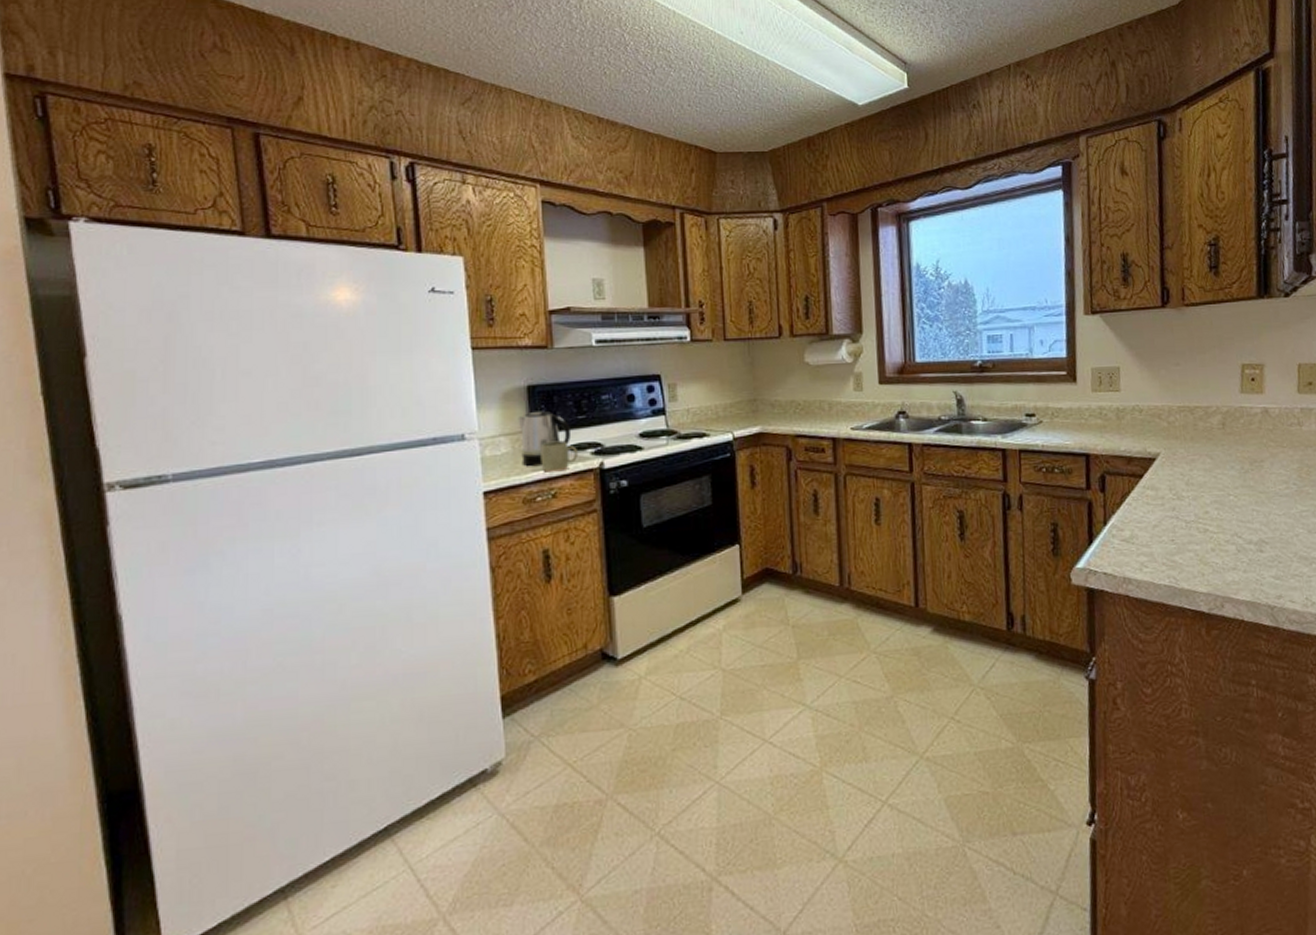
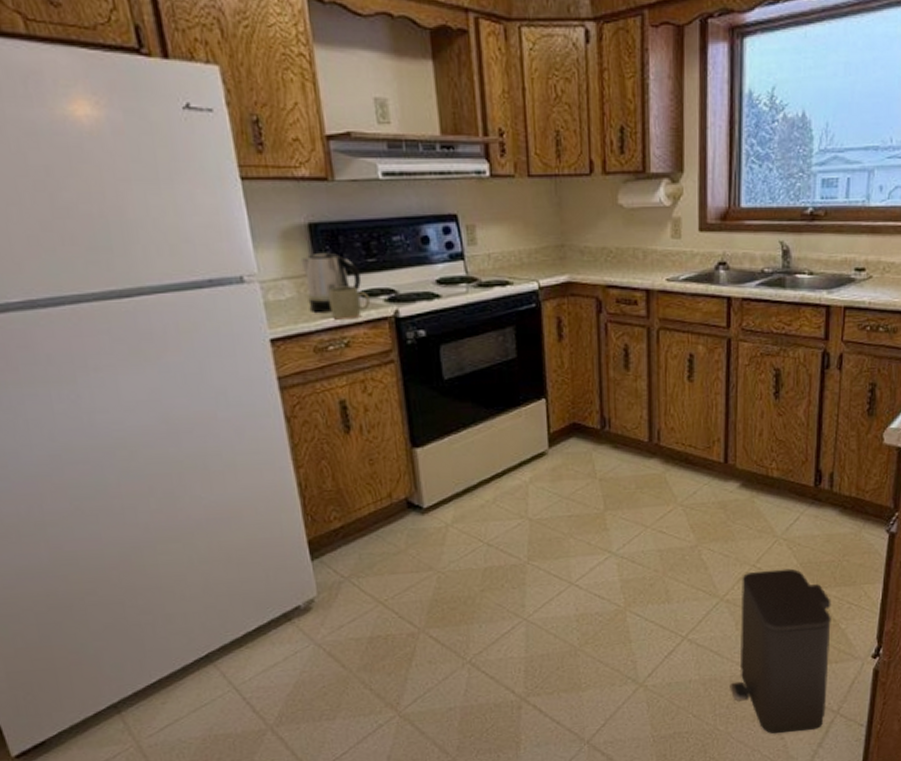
pedal bin: none [936,720,1044,921] -> present [730,568,831,734]

